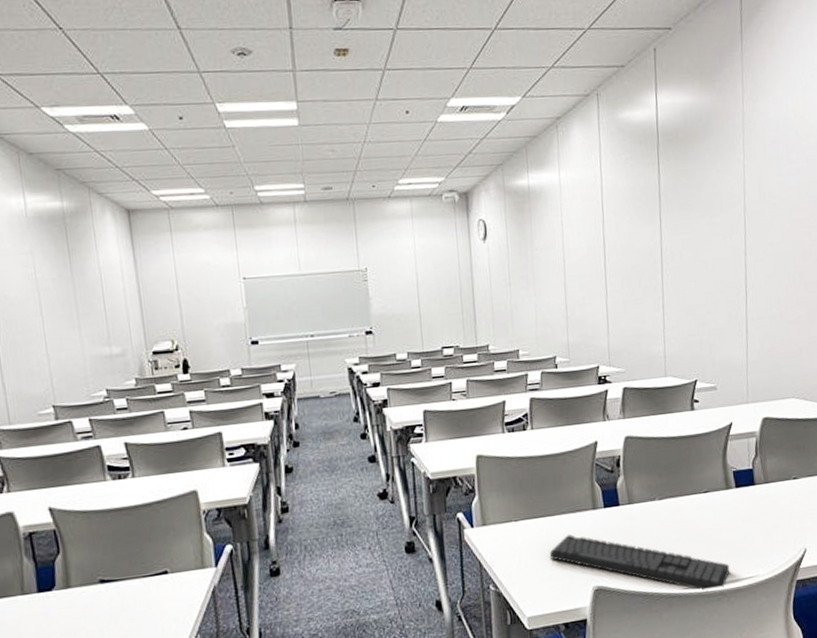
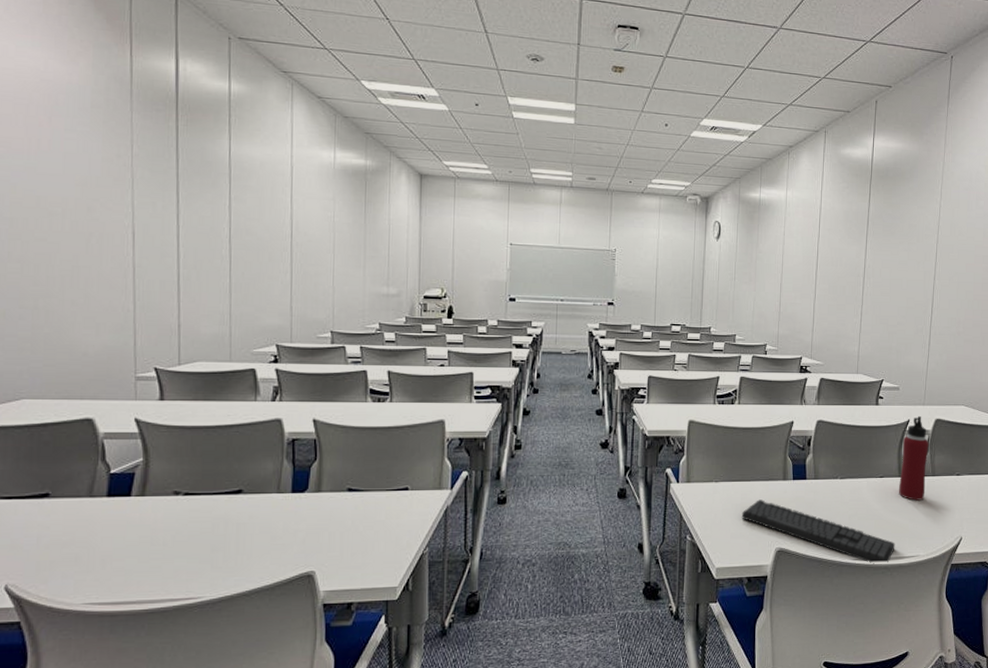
water bottle: none [727,416,759,514] -> present [899,415,929,501]

